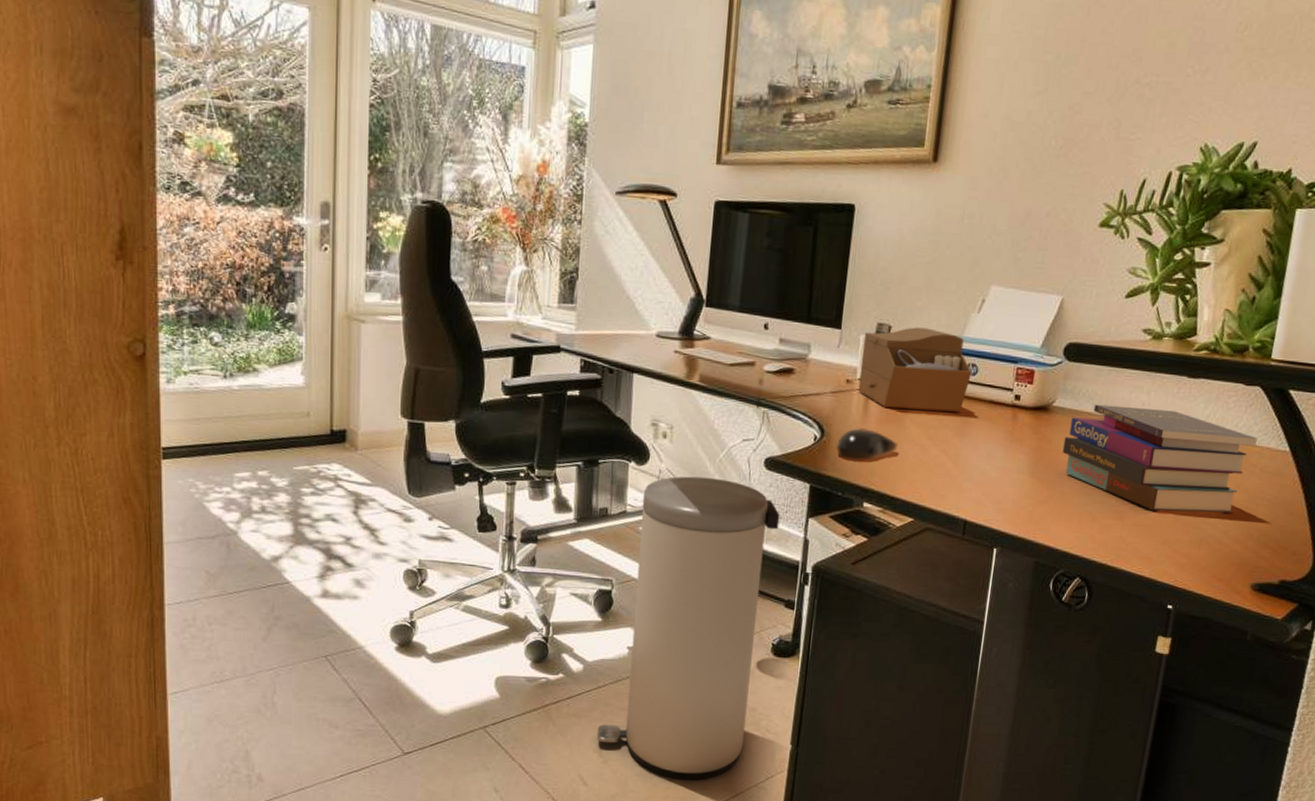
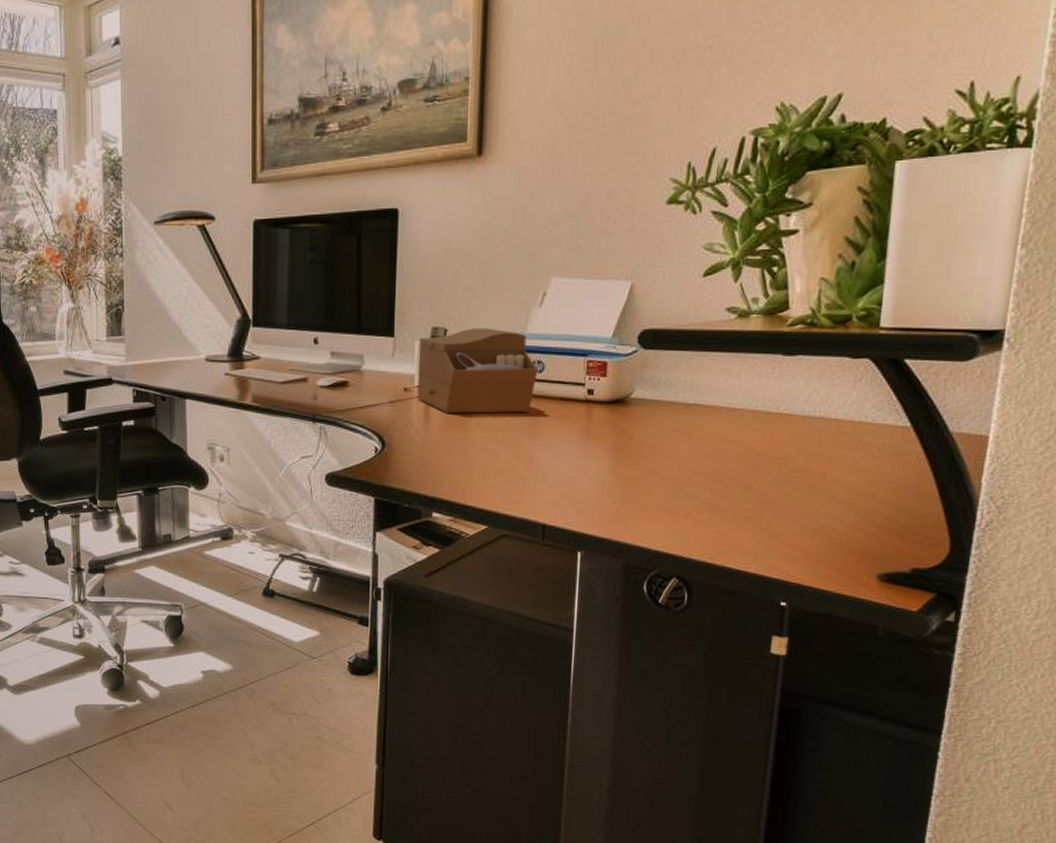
pedal bin: present [596,476,780,780] -> none [178,497,346,803]
computer mouse: present [835,428,899,462] -> none [398,437,465,471]
books: present [1062,404,1257,513] -> none [645,392,871,502]

